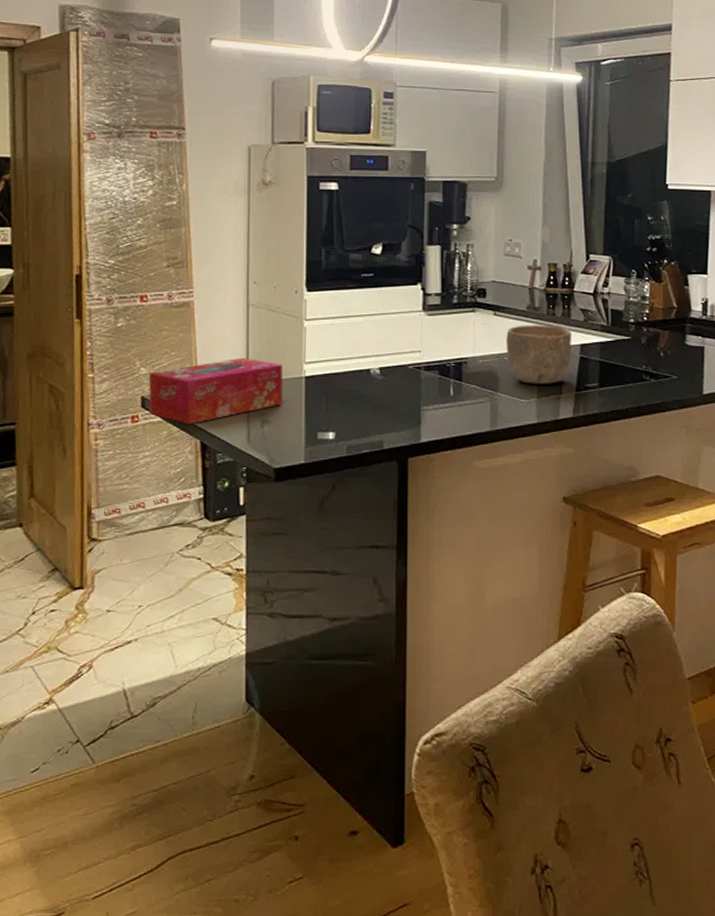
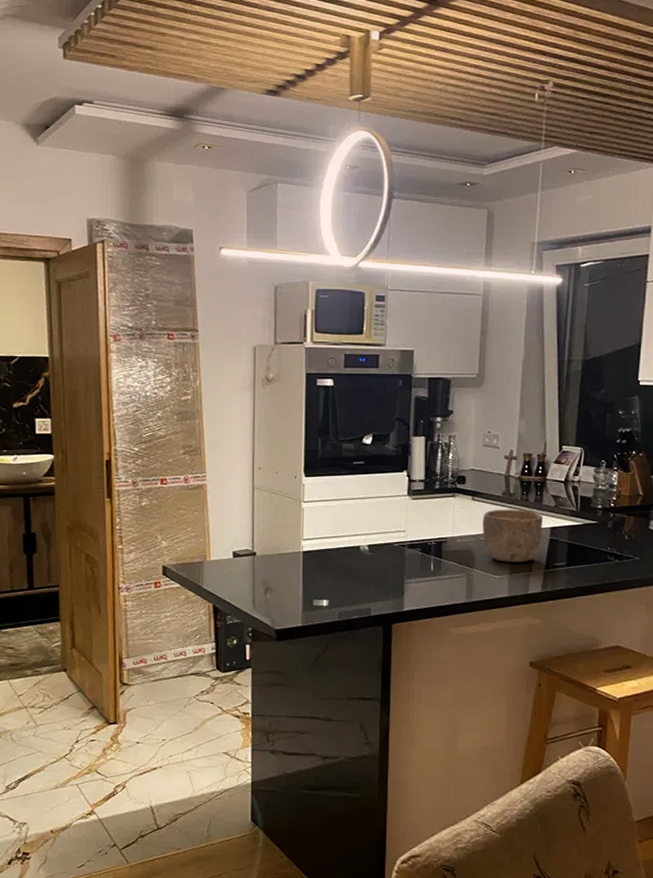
tissue box: present [149,357,283,425] -> none [169,533,284,591]

